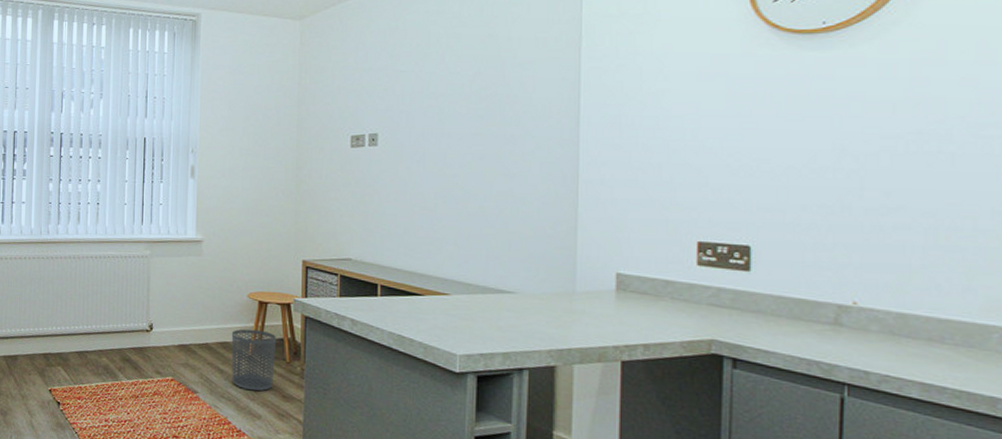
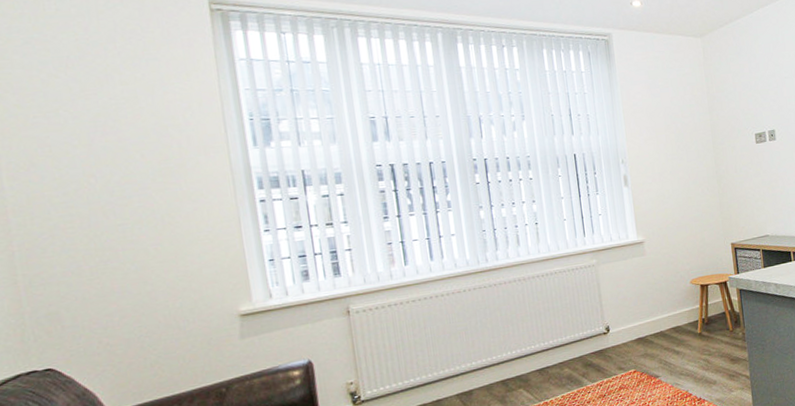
waste bin: present [231,328,277,392] -> none [681,309,722,363]

